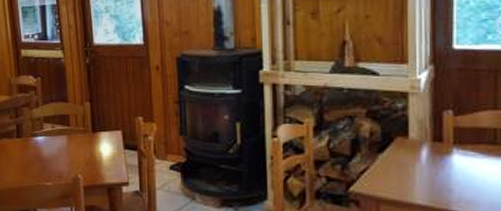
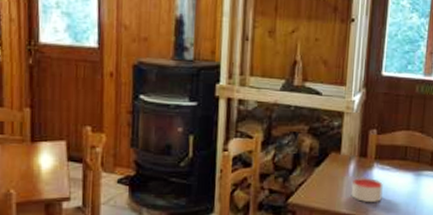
candle: none [425,164,468,194] -> present [351,177,383,203]

